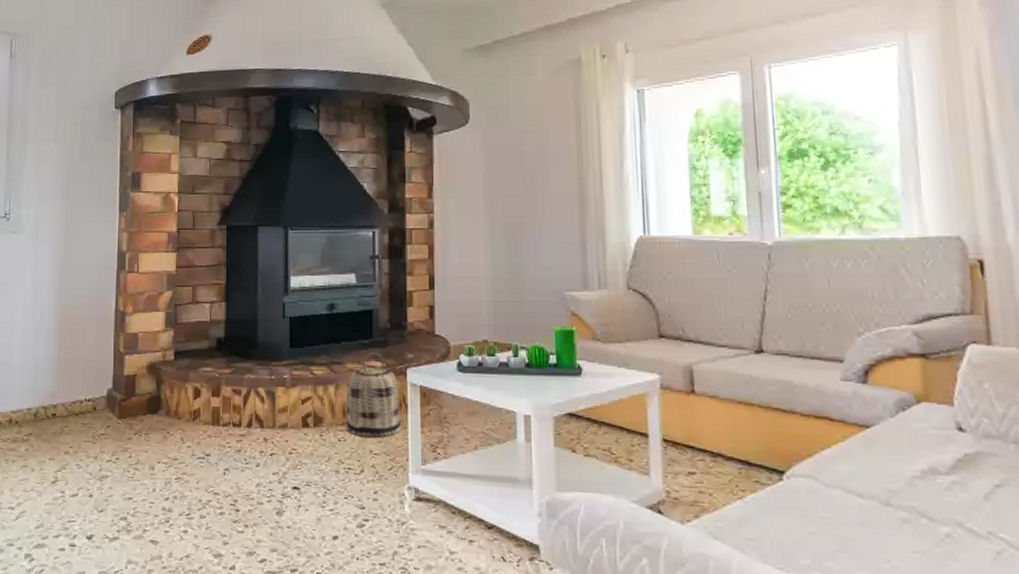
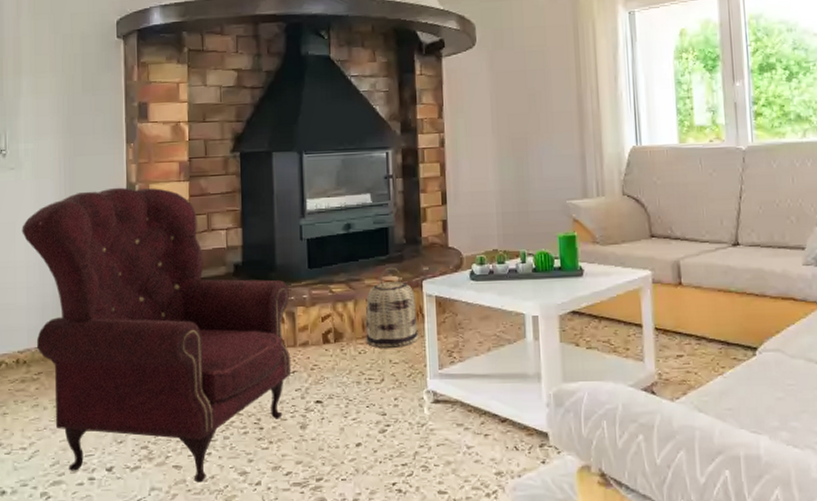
armchair: none [20,255,271,561] -> present [22,187,292,483]

